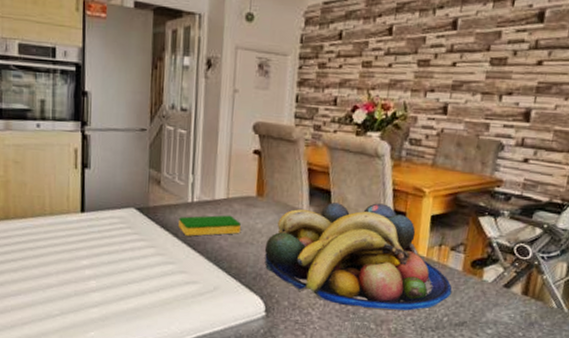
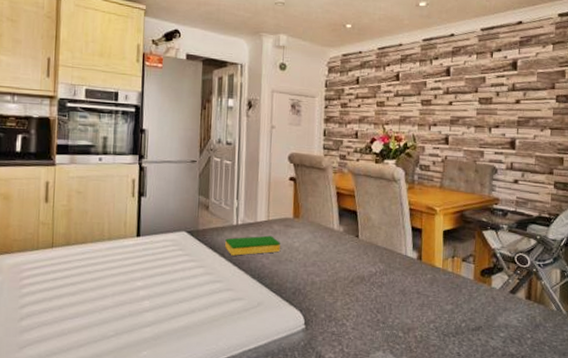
fruit bowl: present [264,202,453,311] -> none [302,221,467,318]

